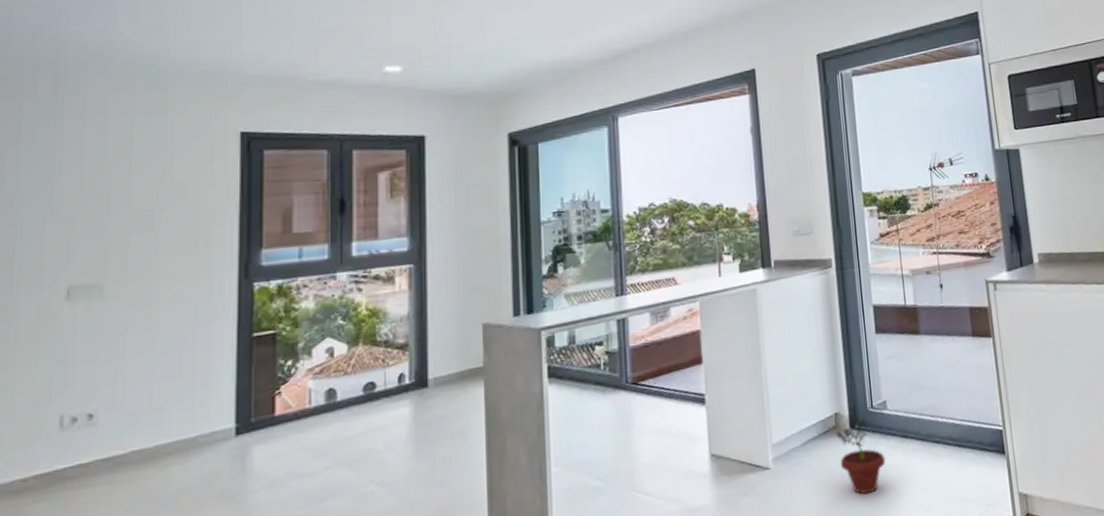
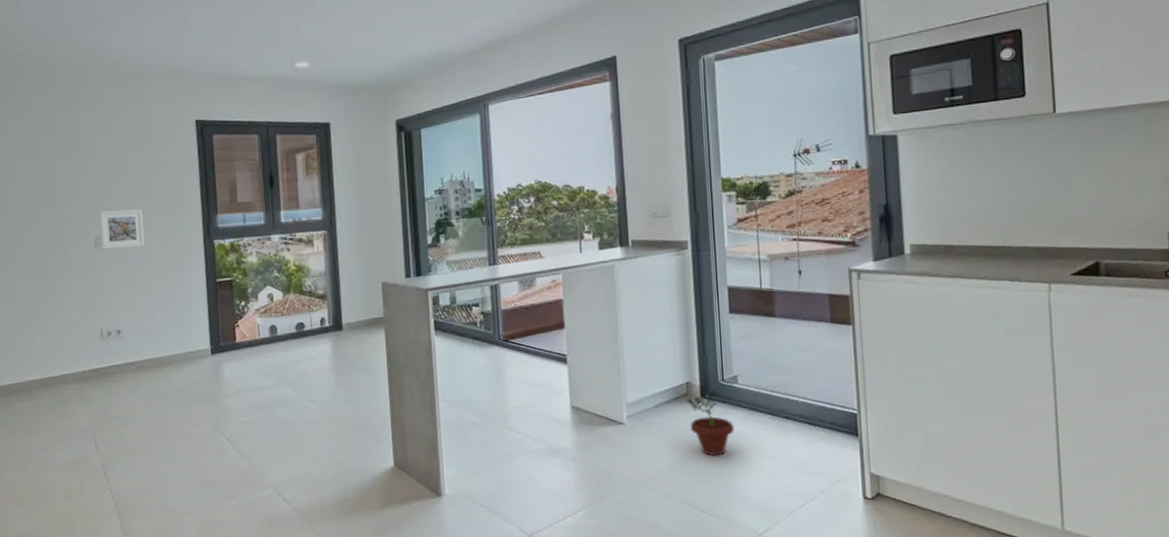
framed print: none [76,245,149,303] -> present [99,209,145,250]

